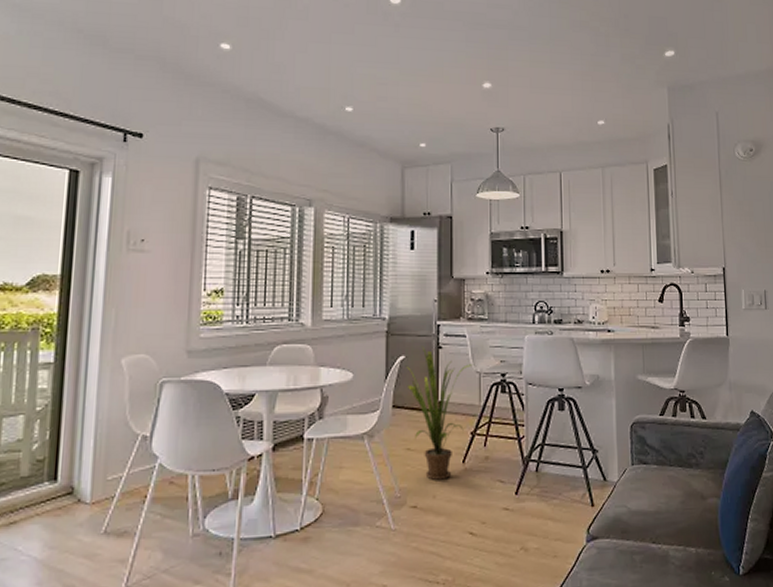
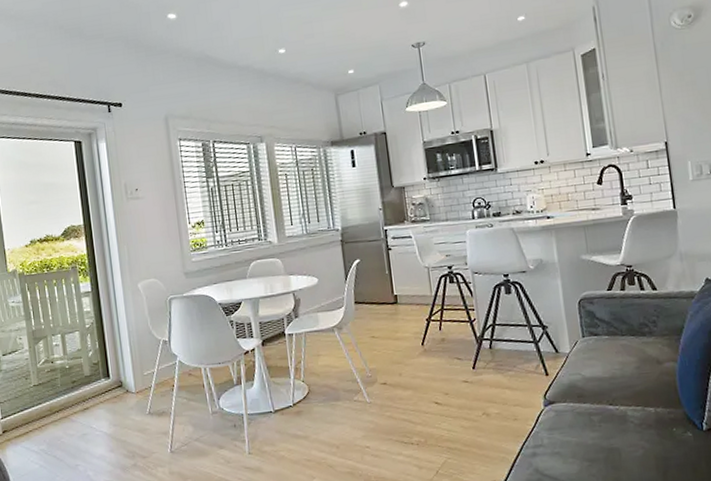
house plant: present [405,346,474,480] -> none [361,249,422,361]

